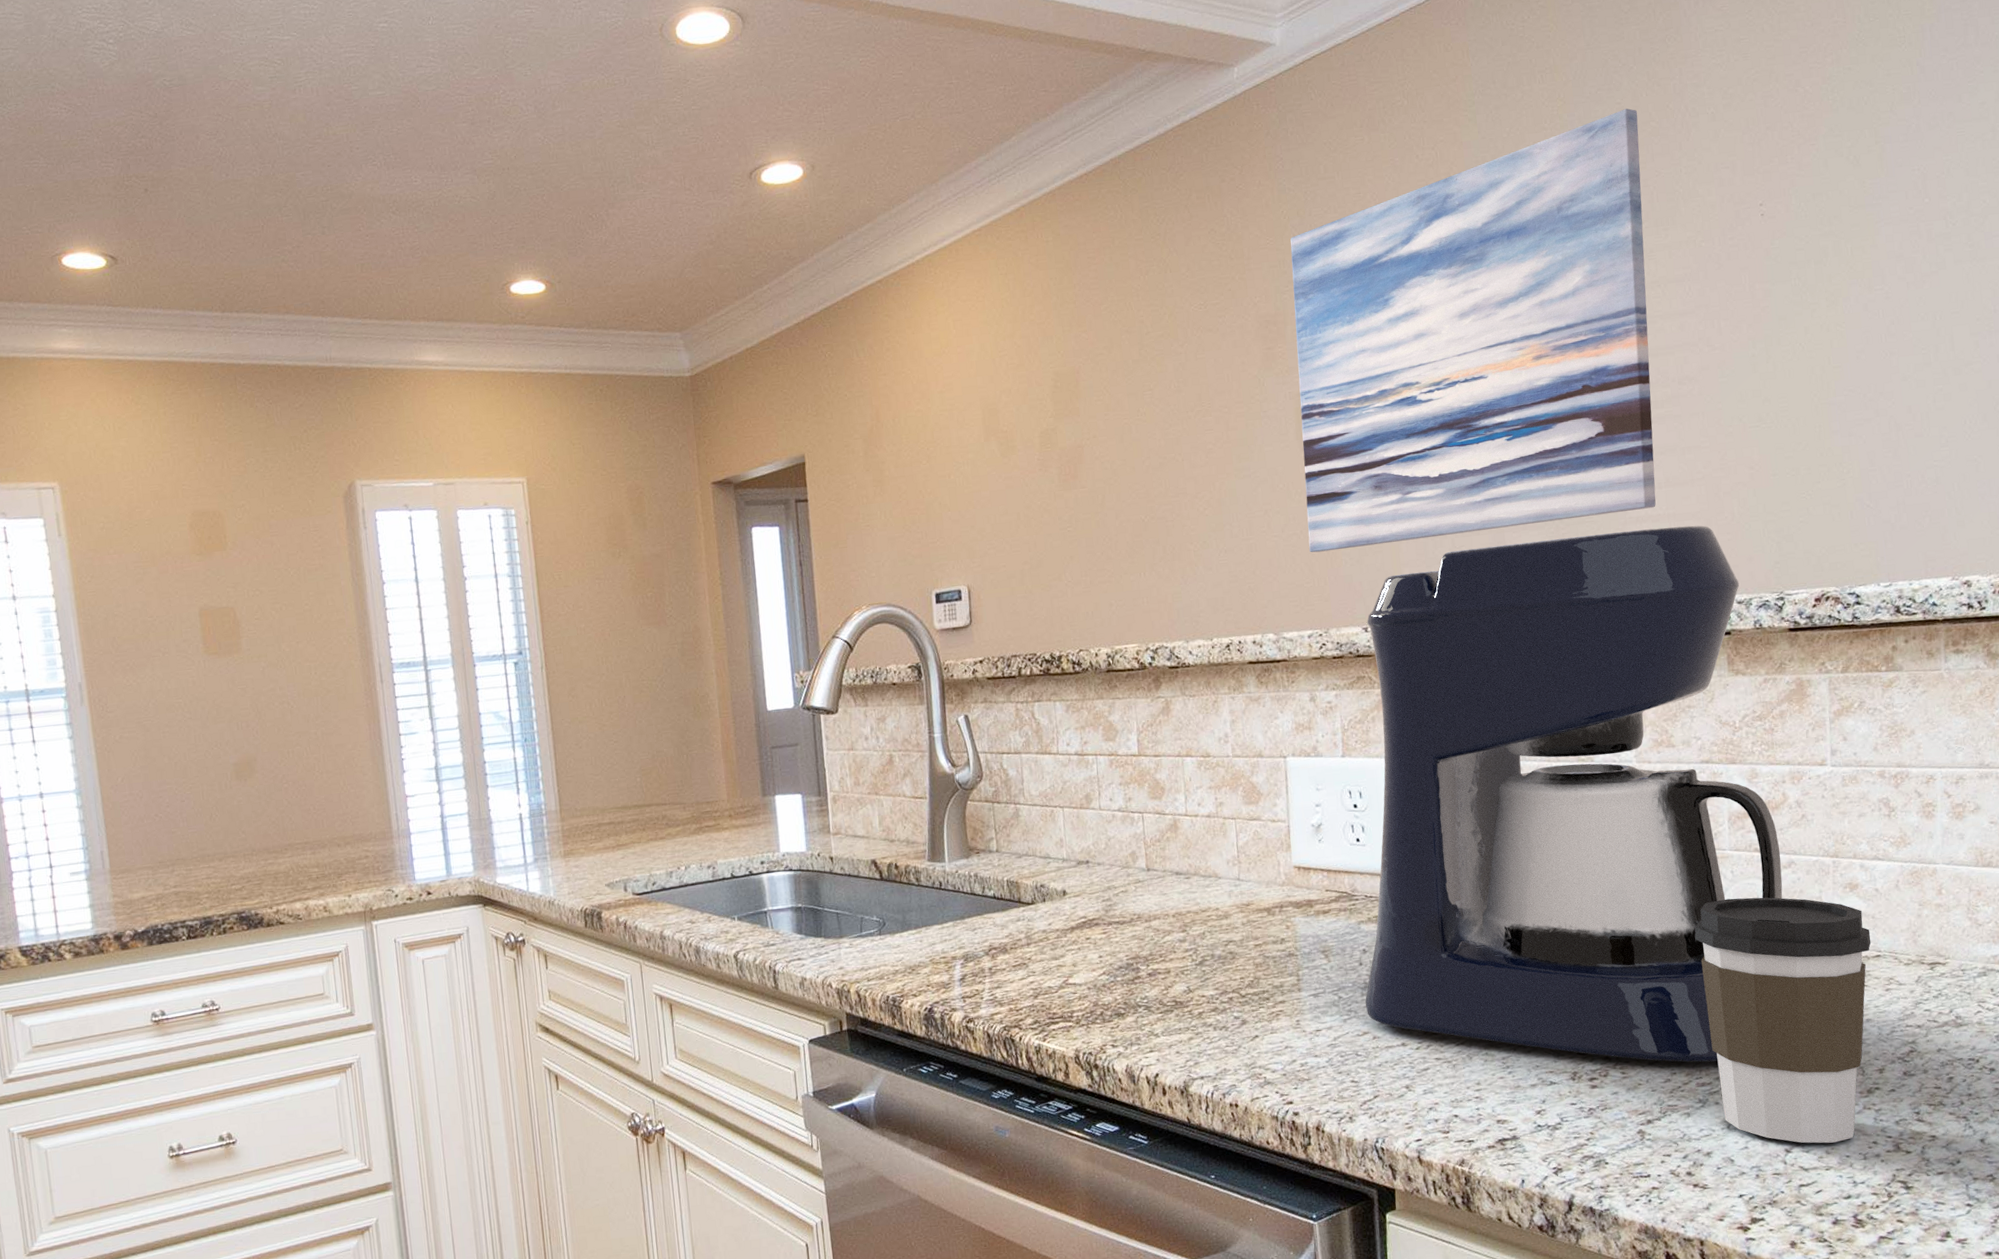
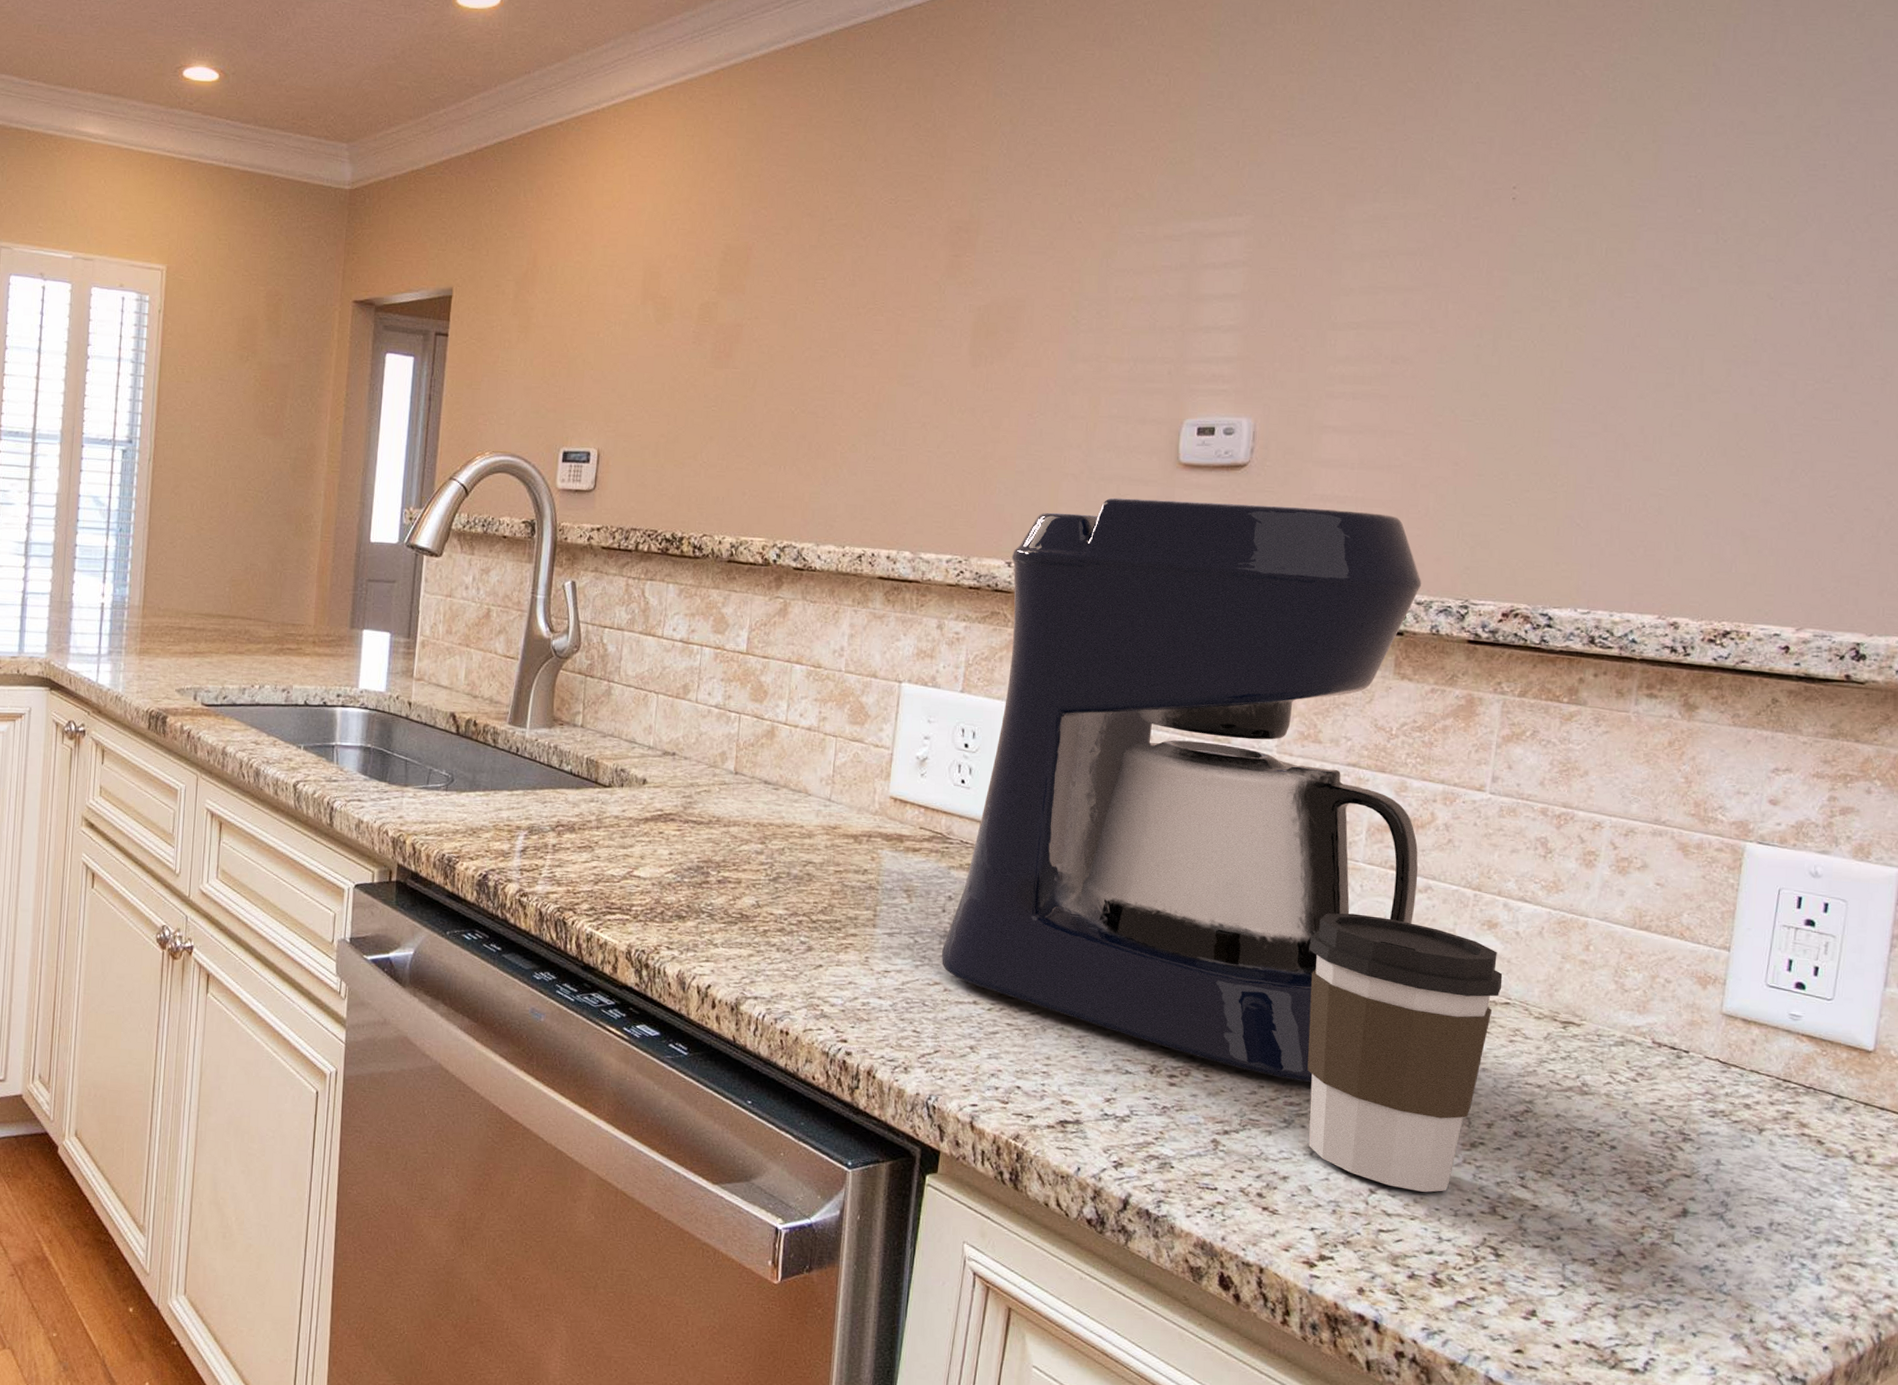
wall art: present [1290,108,1656,553] -> none [963,64,1396,488]

